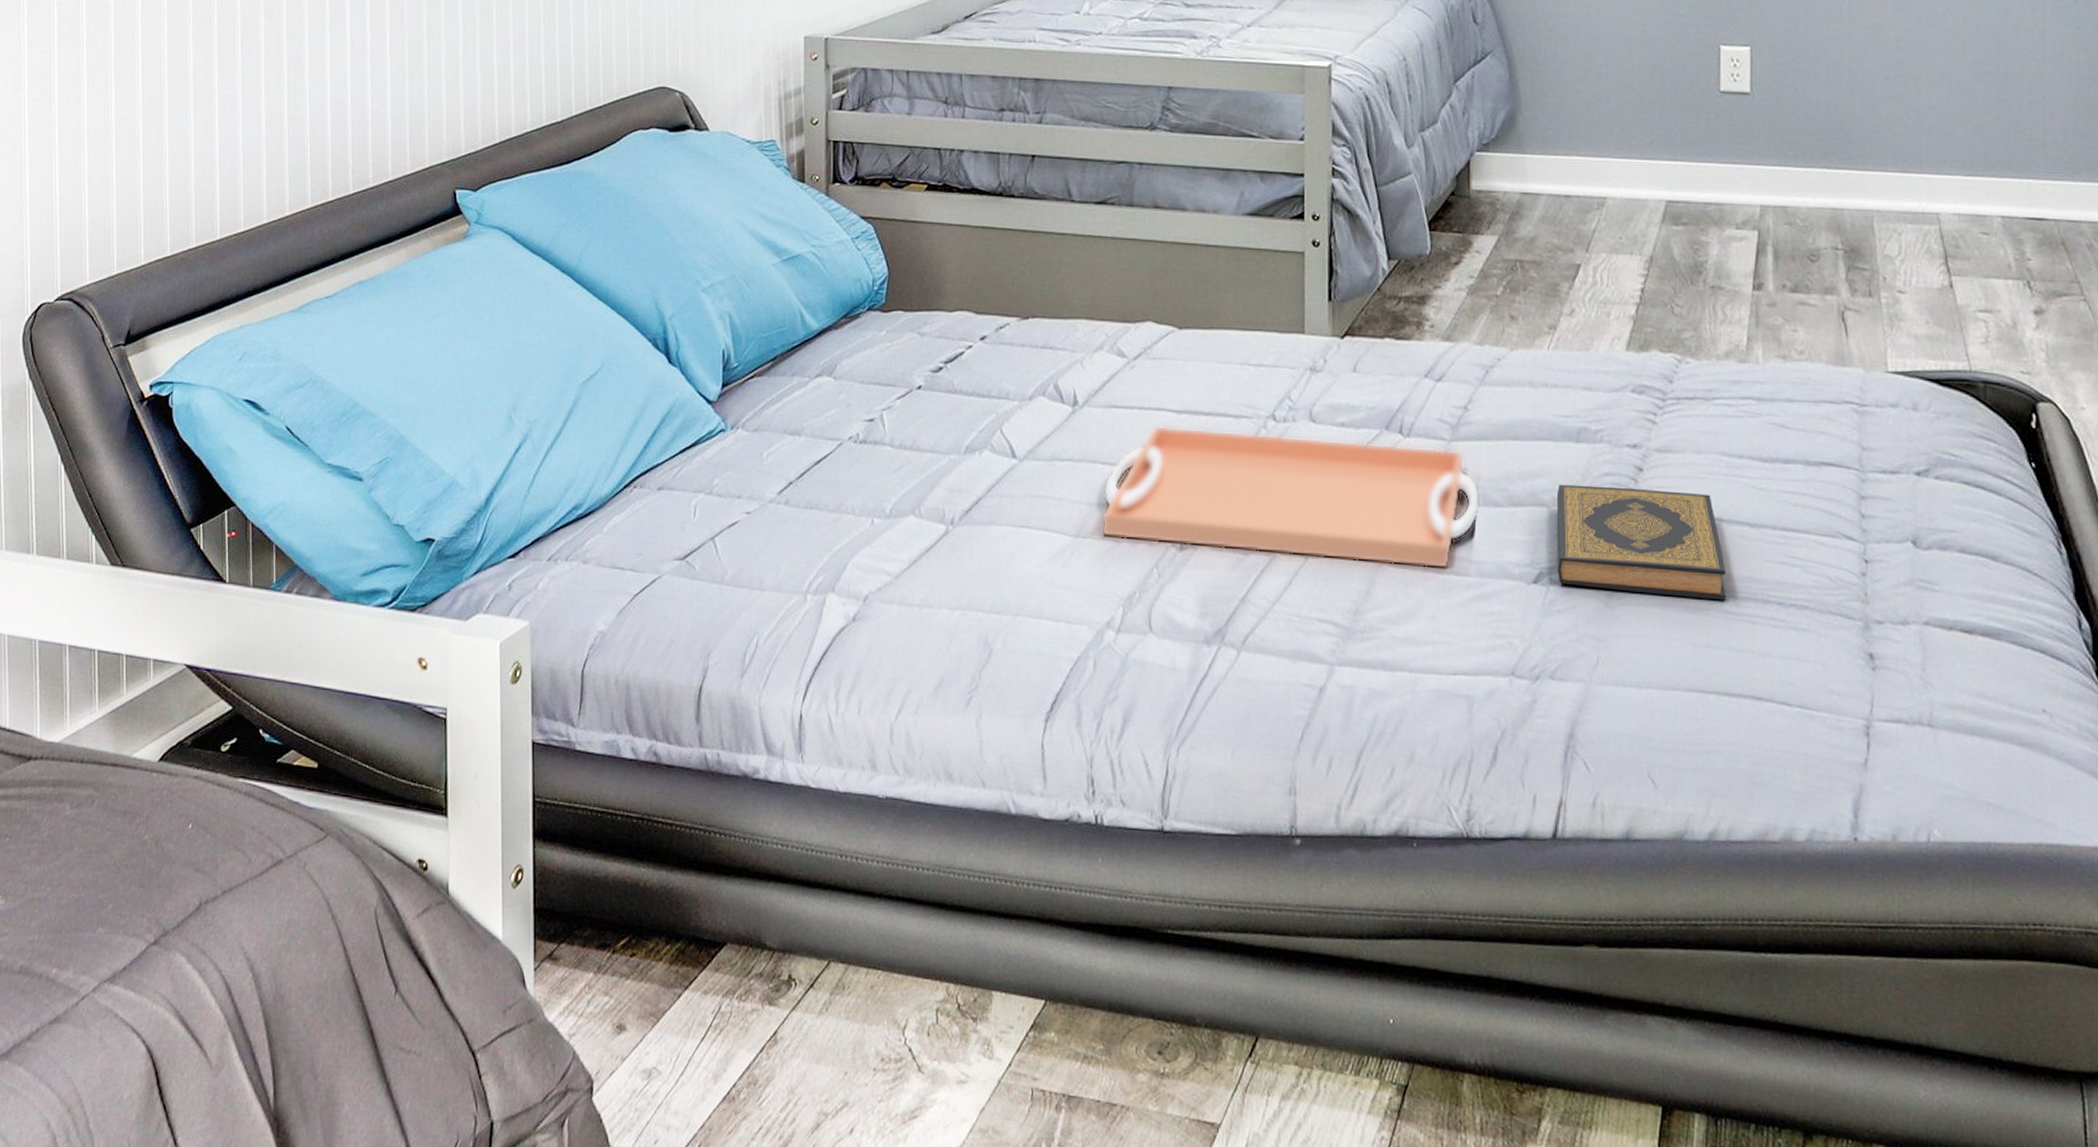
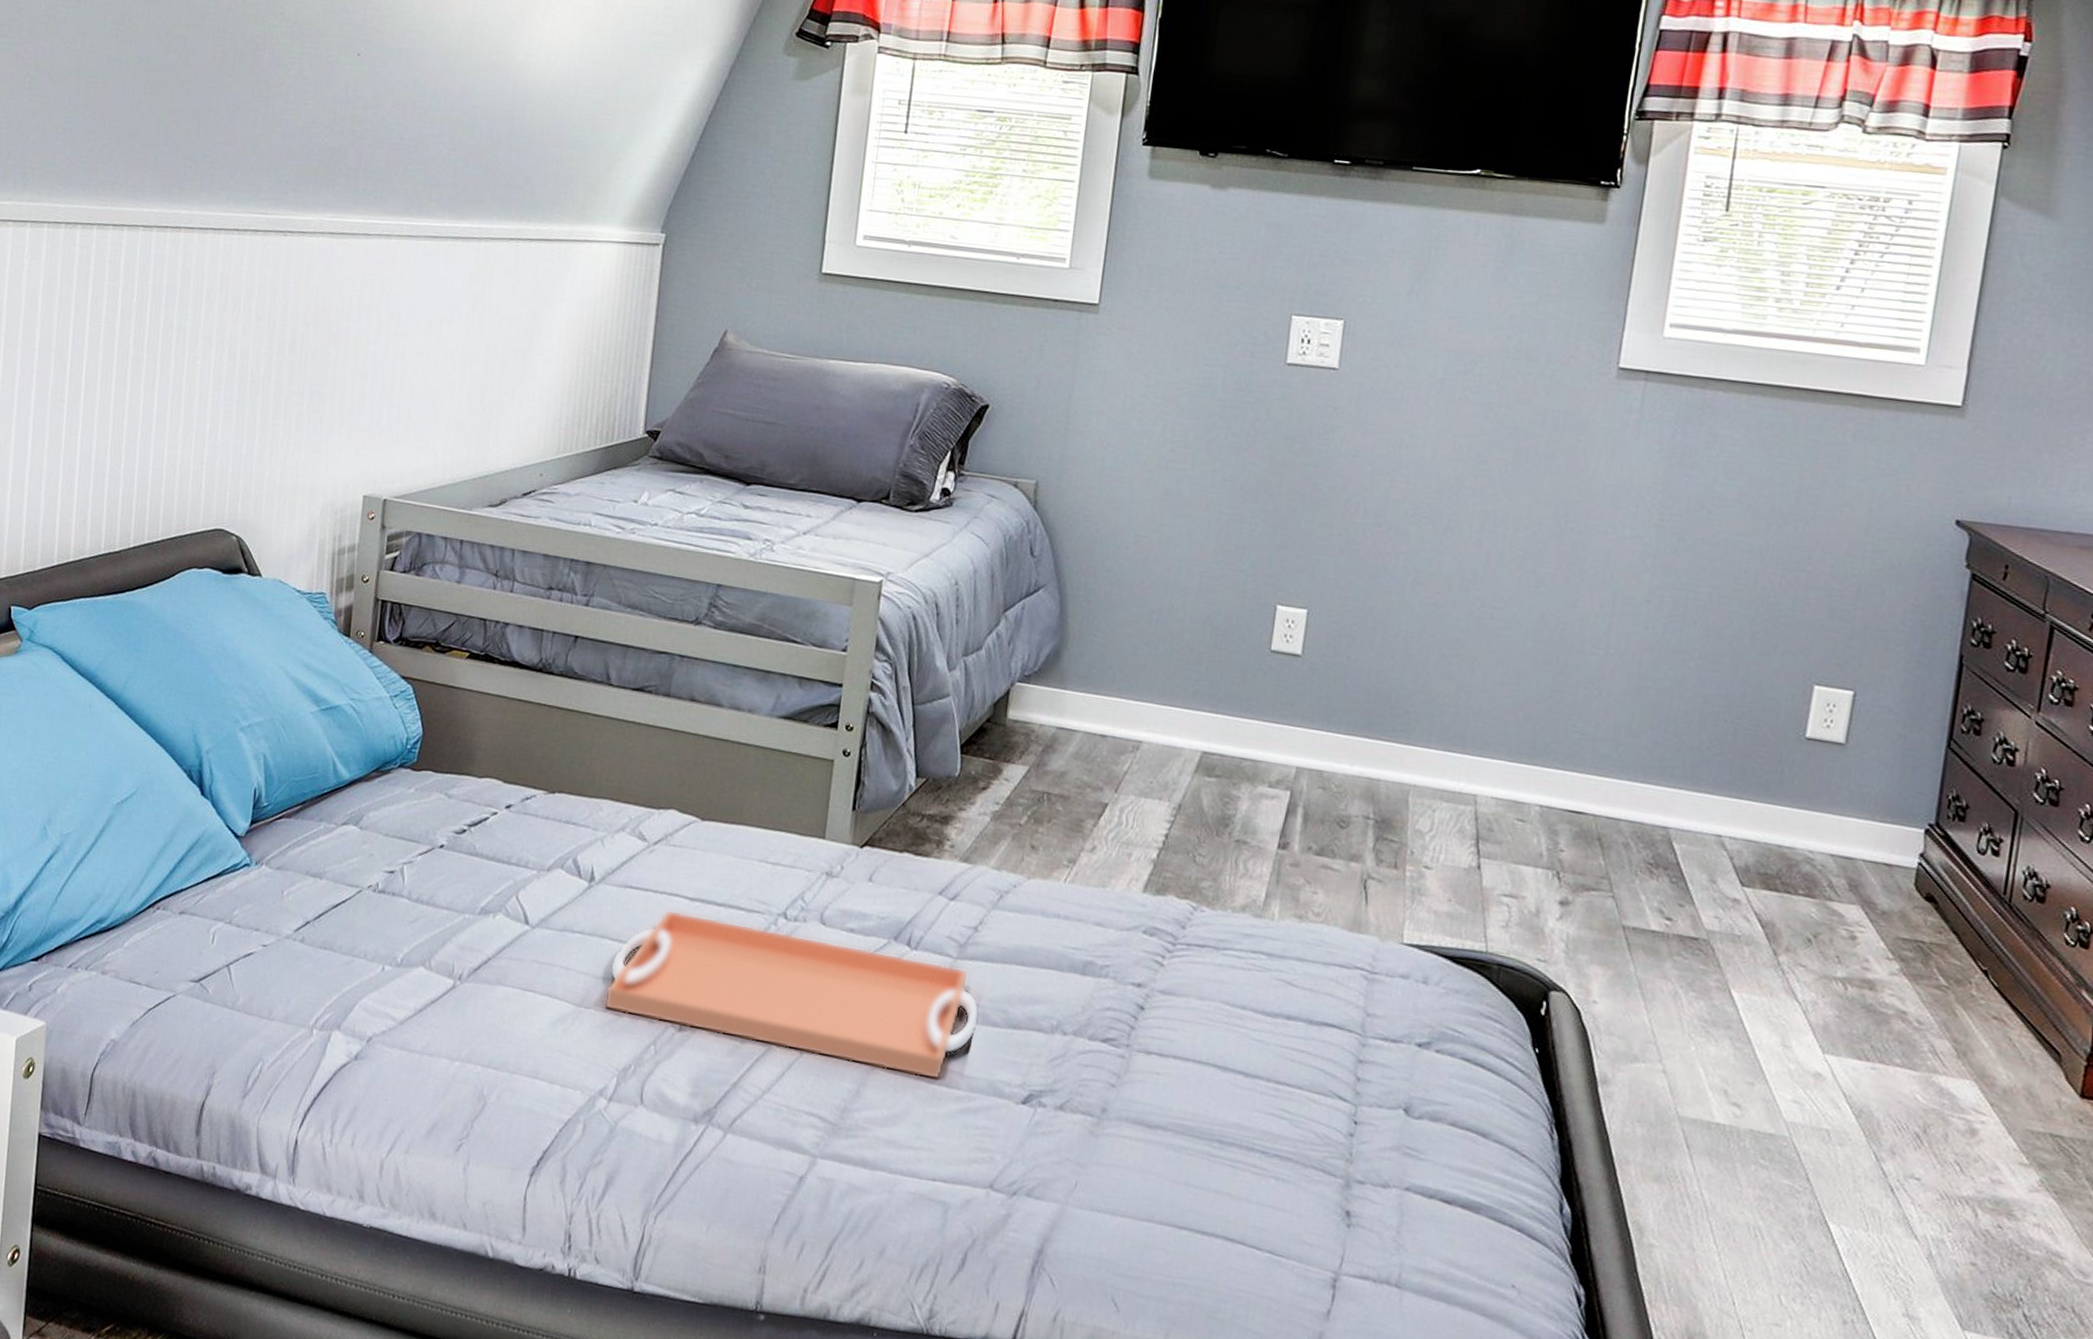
hardback book: present [1556,484,1727,601] -> none [1047,1012,1215,1143]

